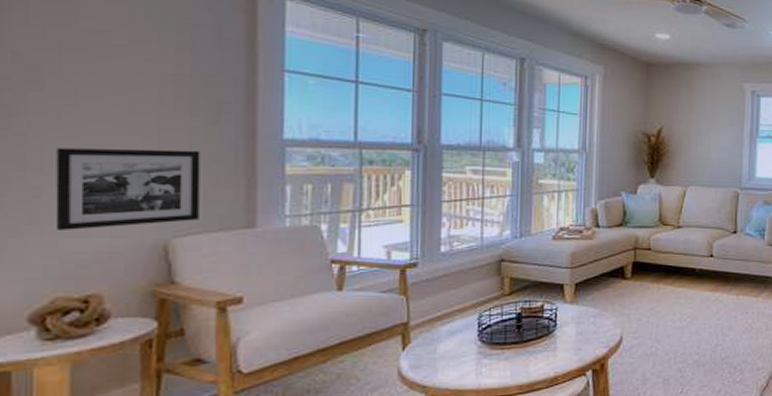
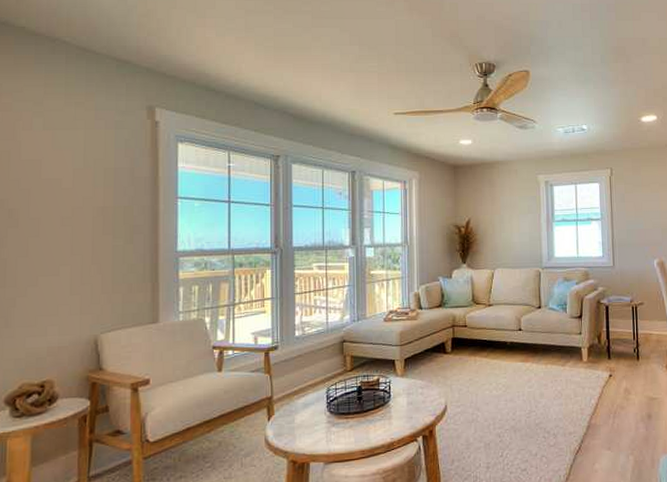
picture frame: present [55,147,200,230] -> none [23,264,120,331]

